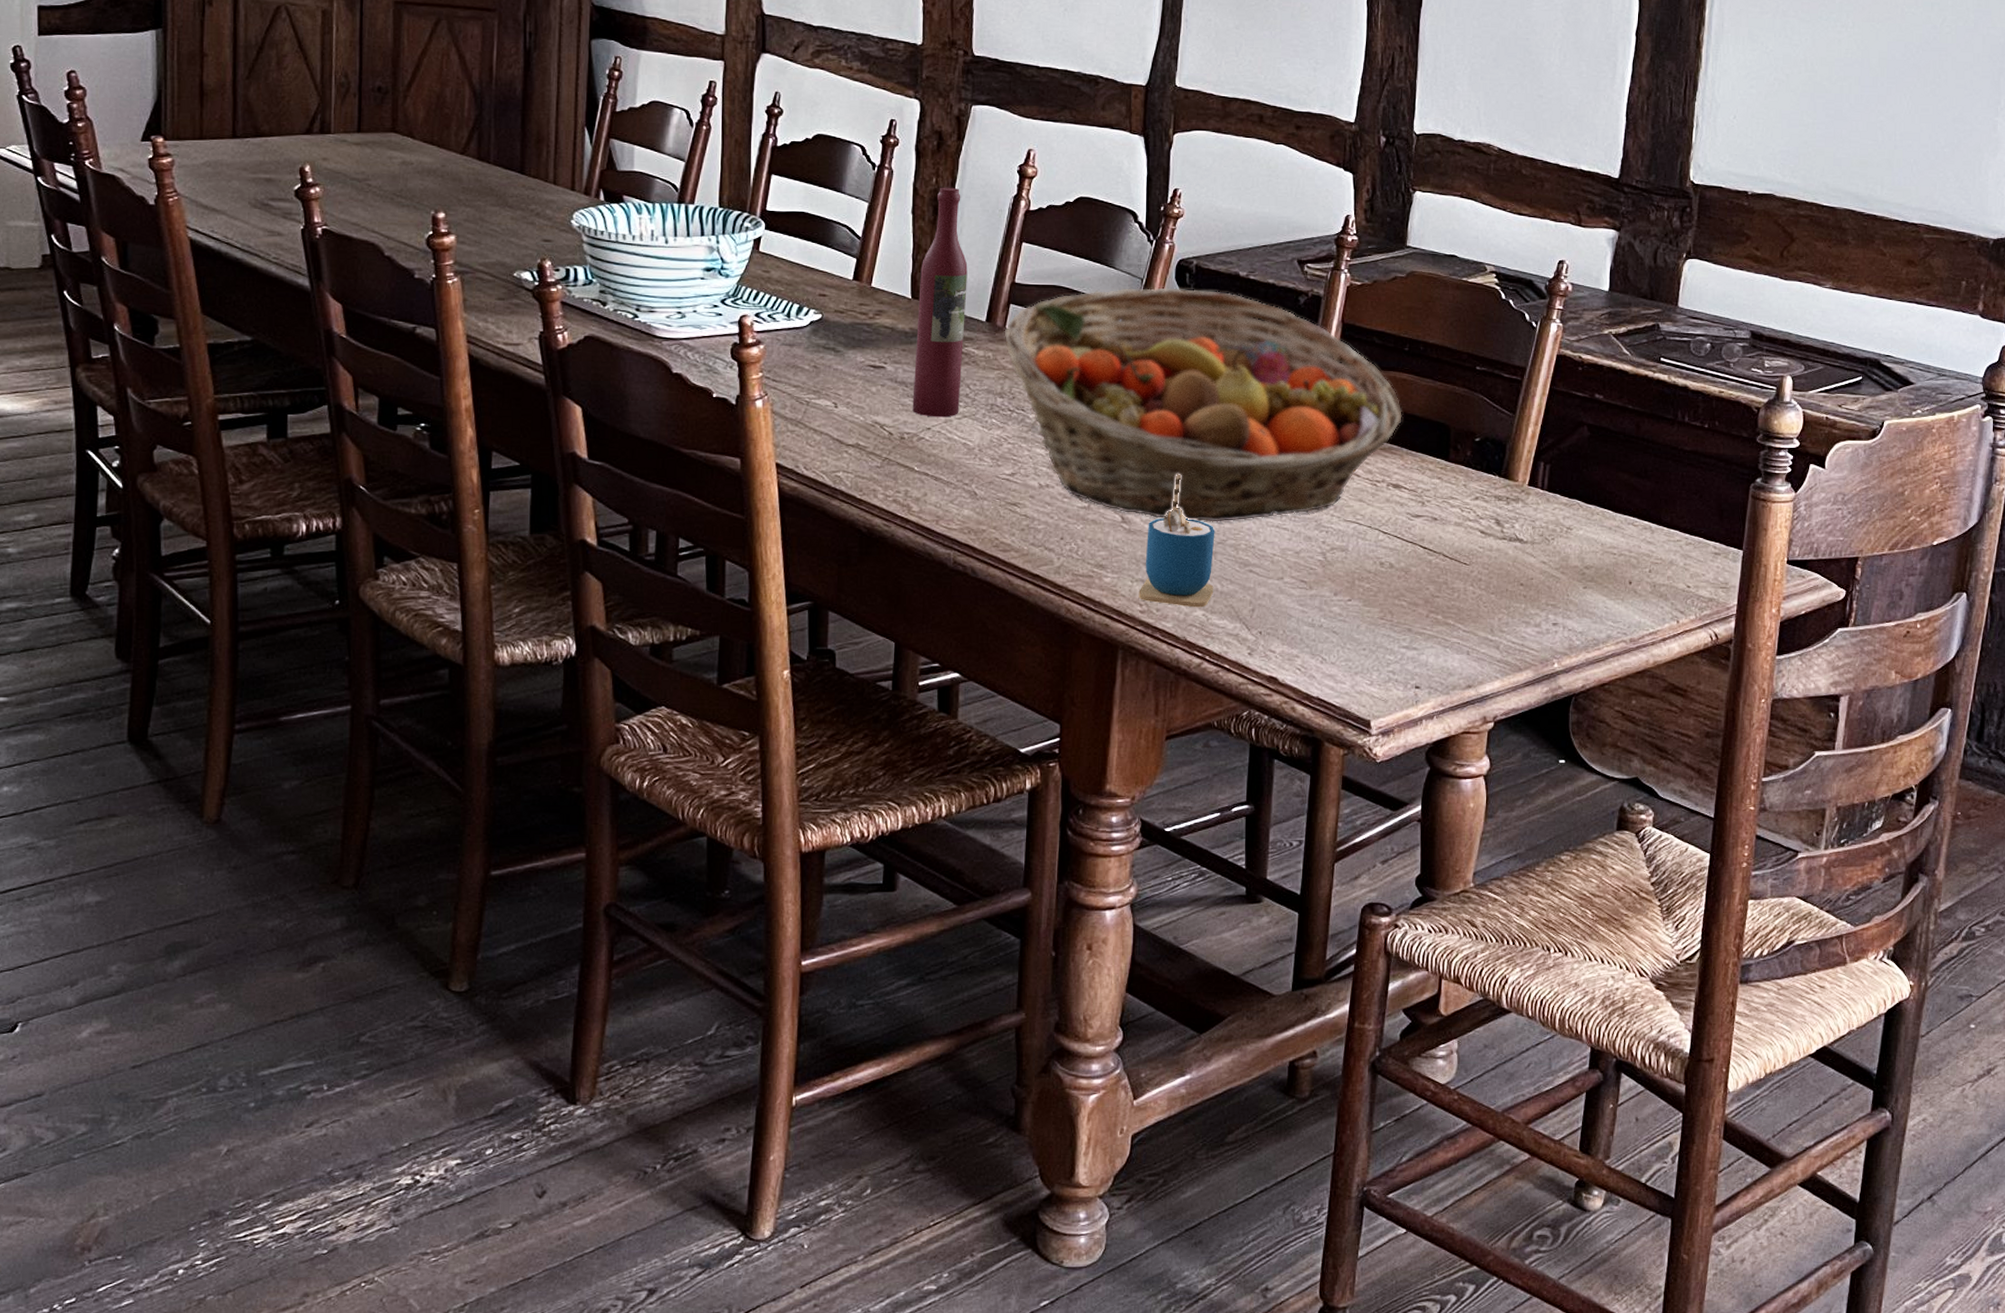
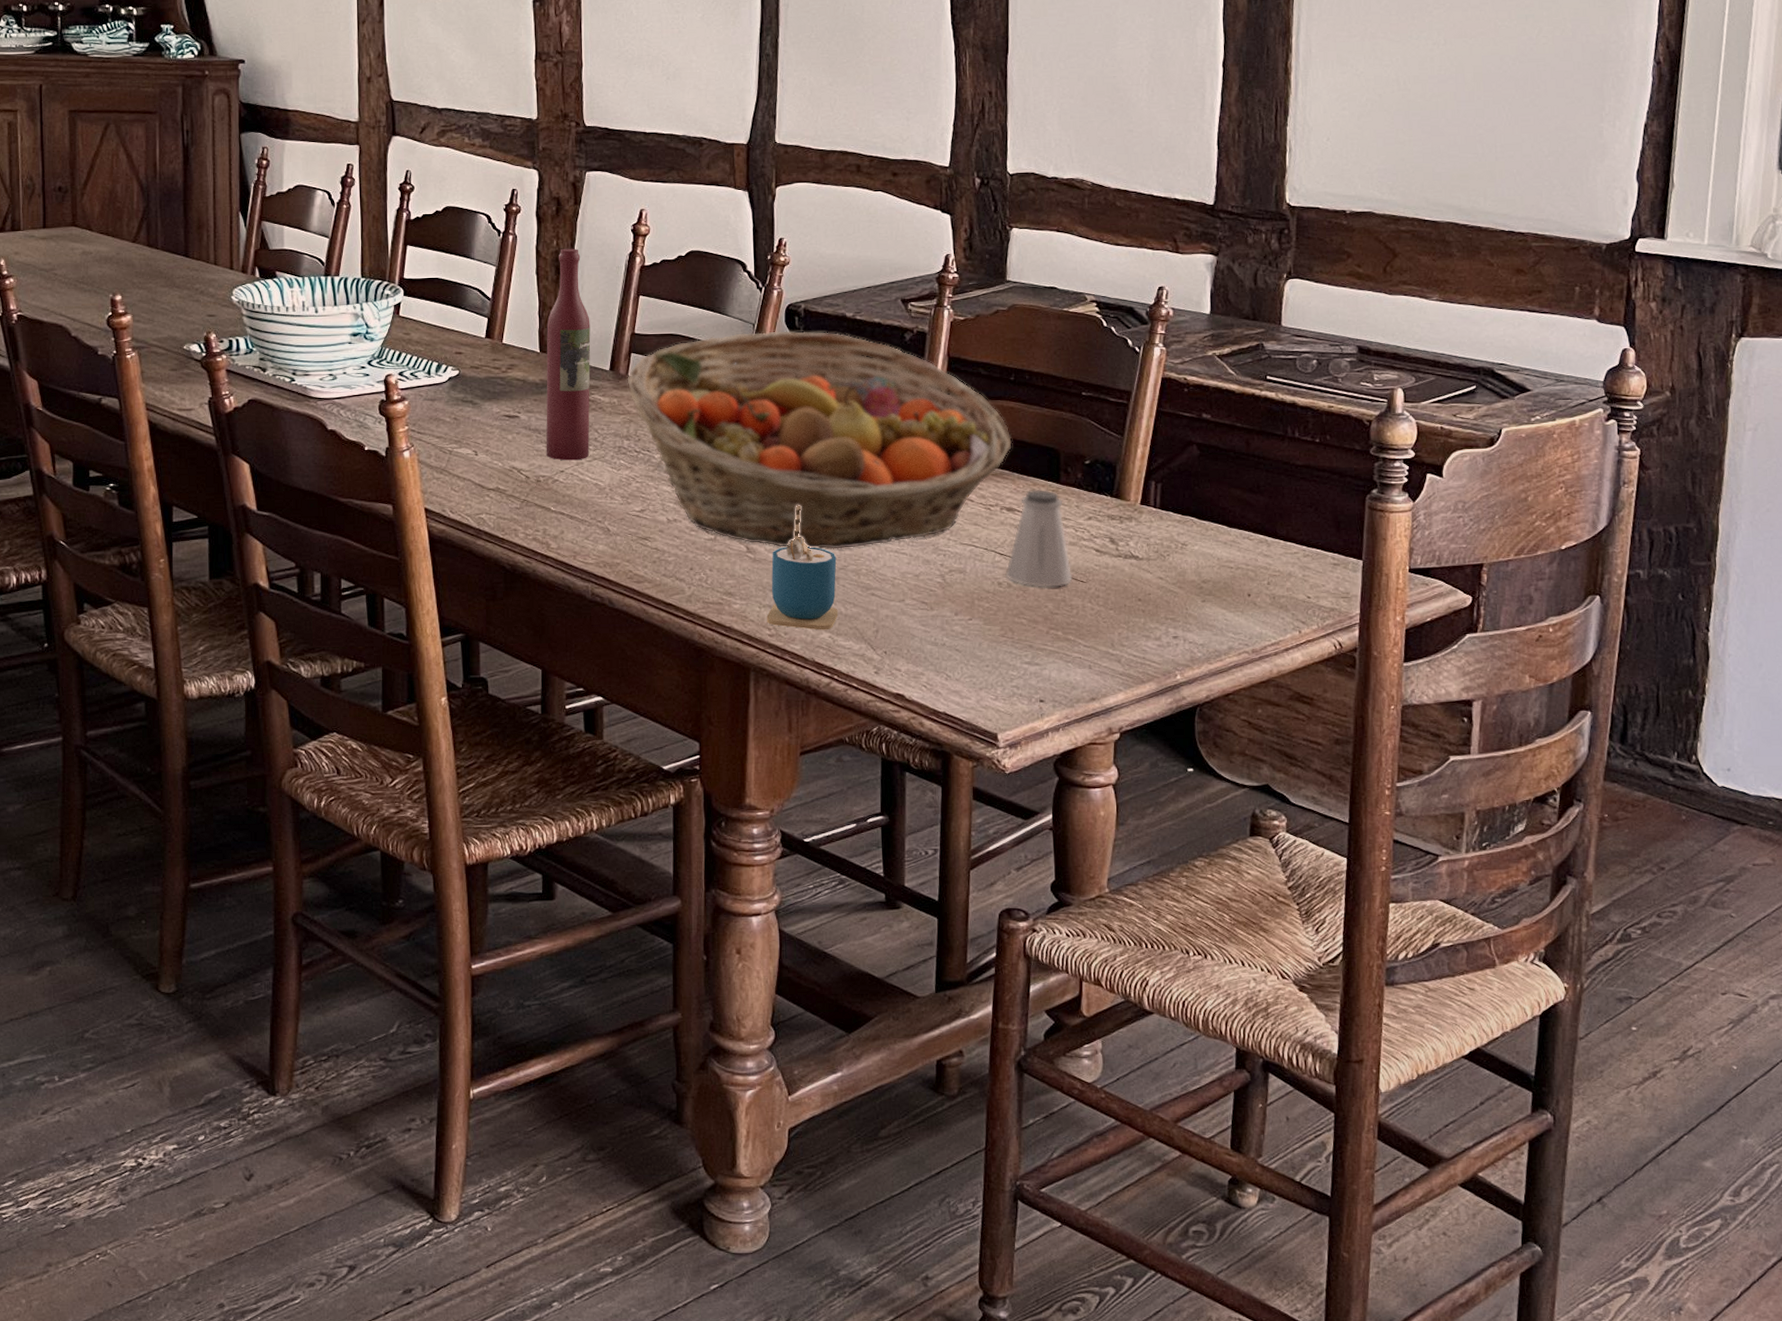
saltshaker: none [1388,467,1456,569] -> present [1005,490,1073,587]

